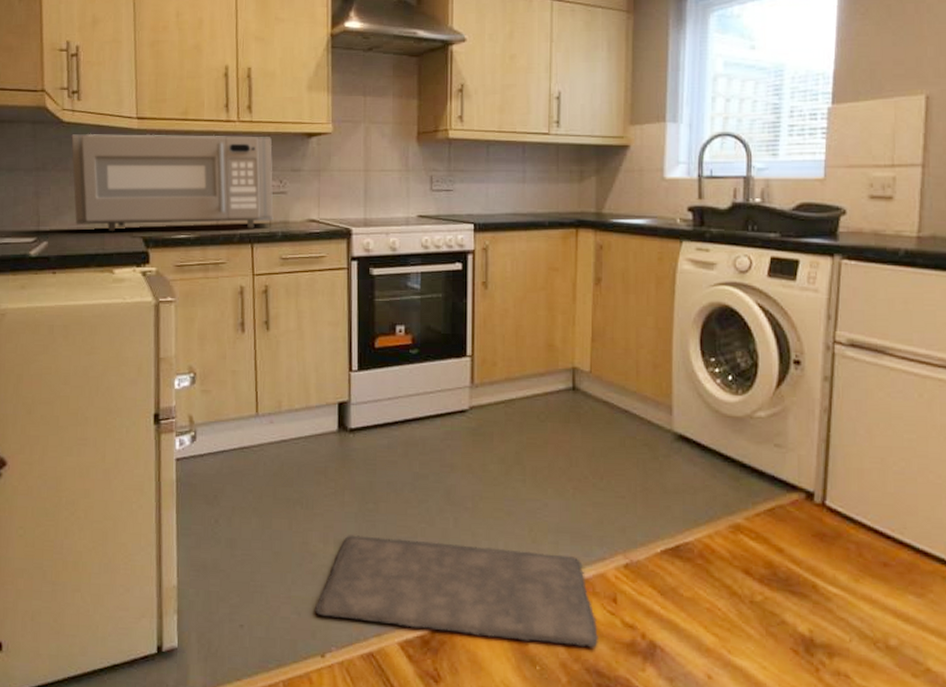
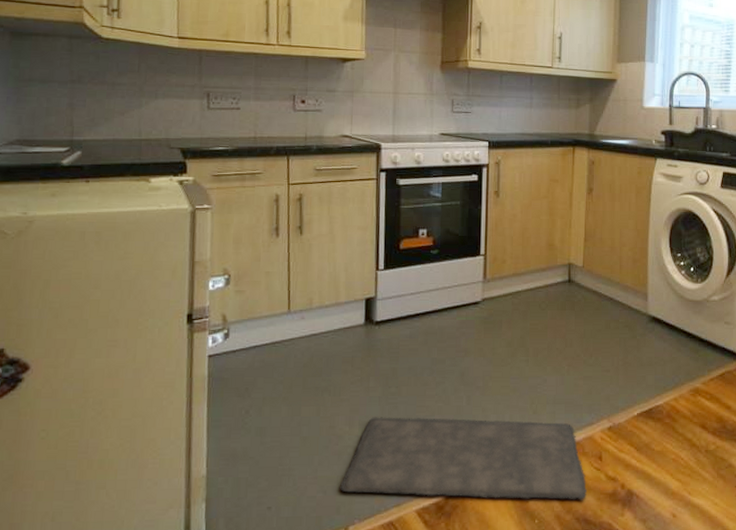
microwave: present [71,134,274,231] -> none [109,50,309,142]

